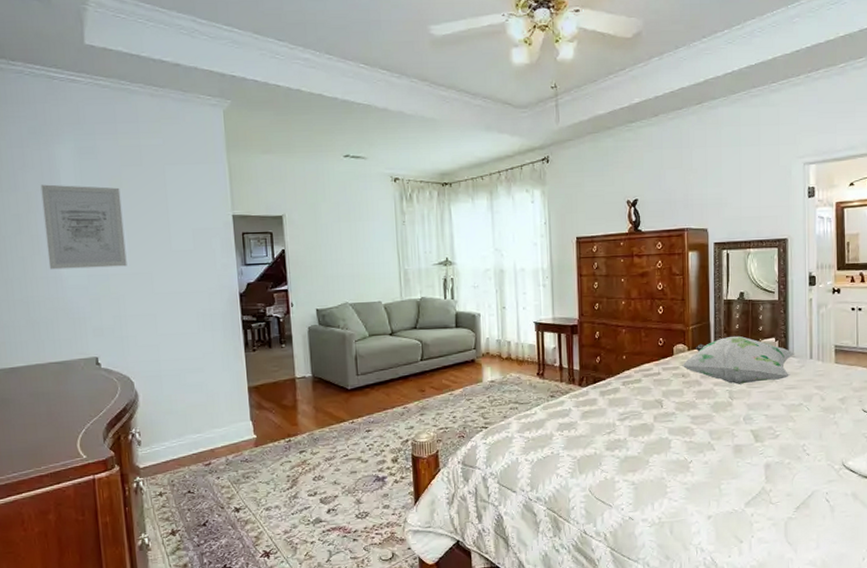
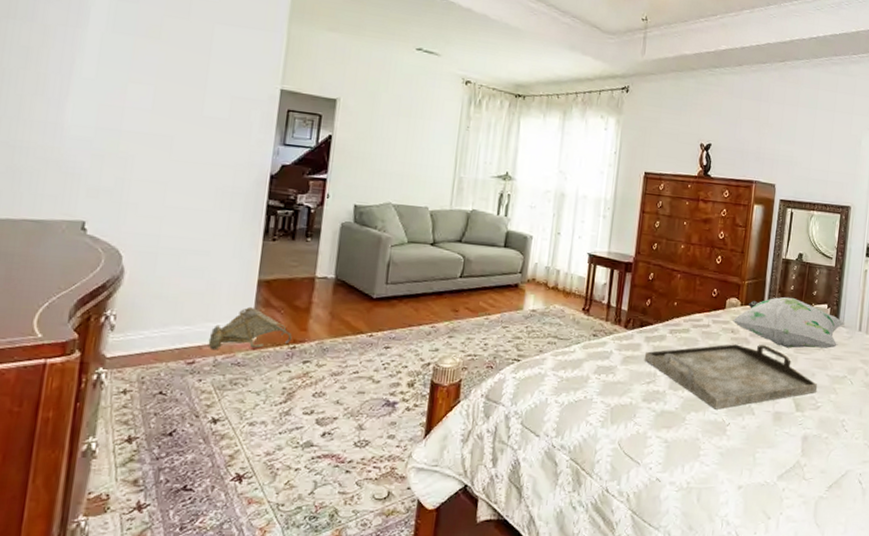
wall art: present [40,184,127,270] -> none [50,19,157,125]
bag: none [218,410,286,451] -> present [208,306,292,349]
serving tray: none [601,384,774,450] -> present [644,344,818,410]

